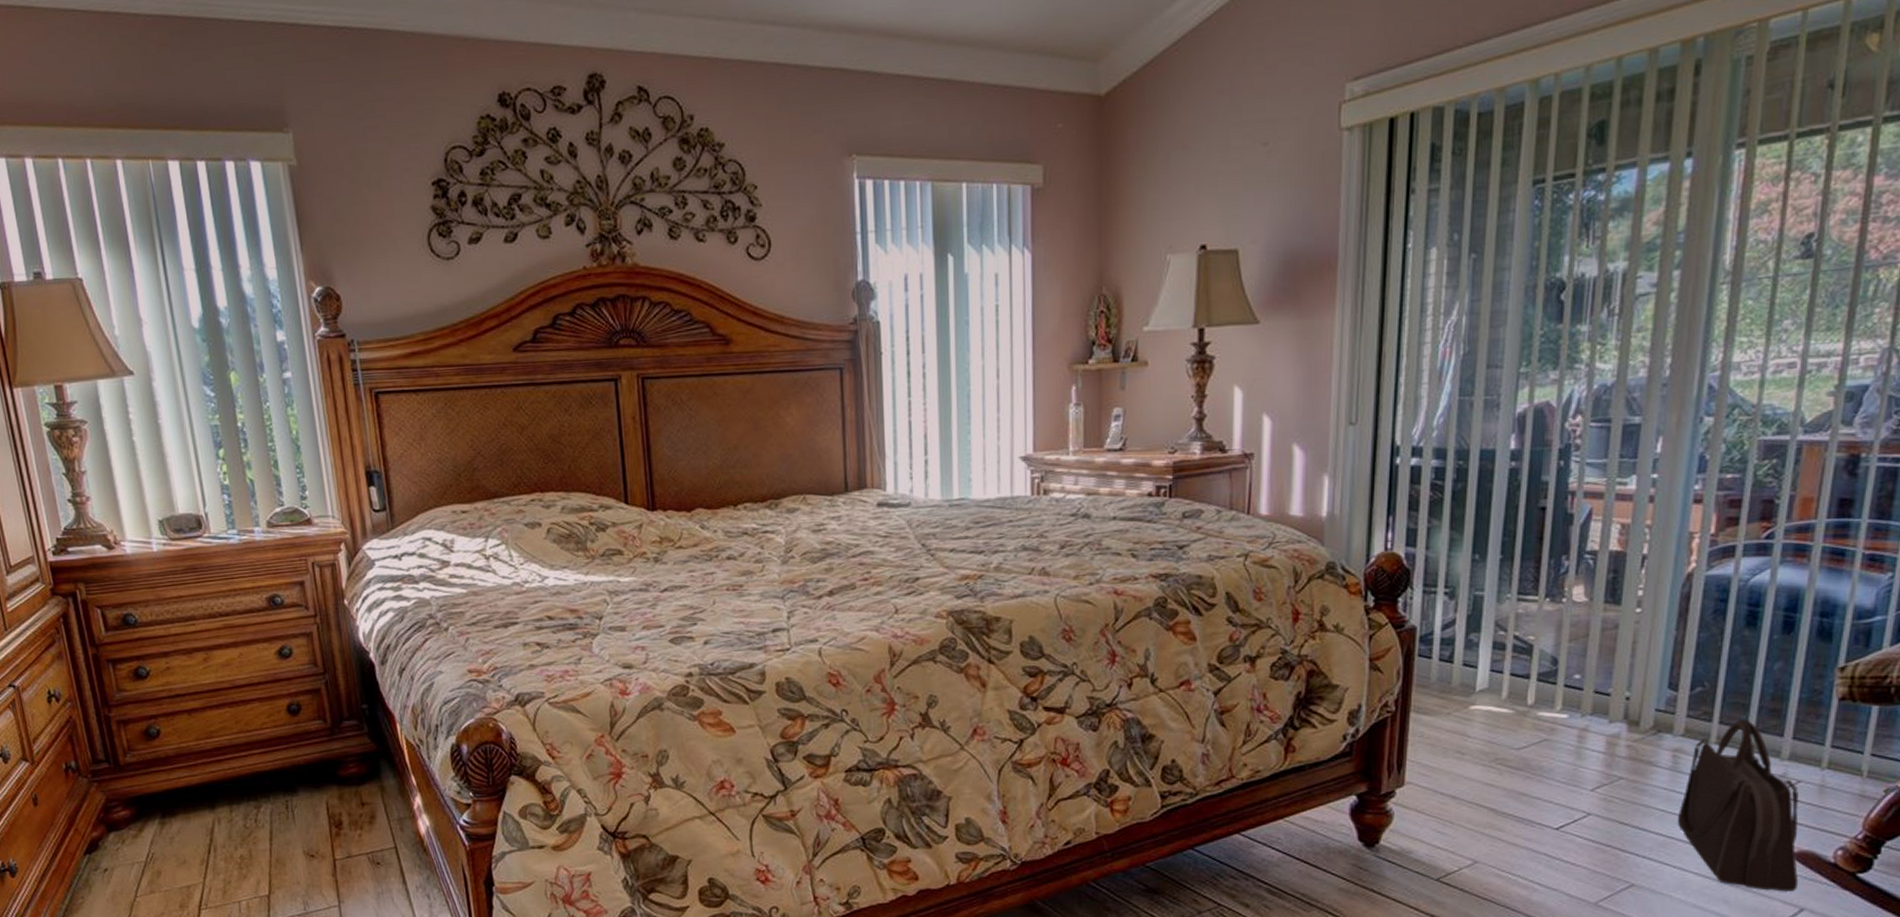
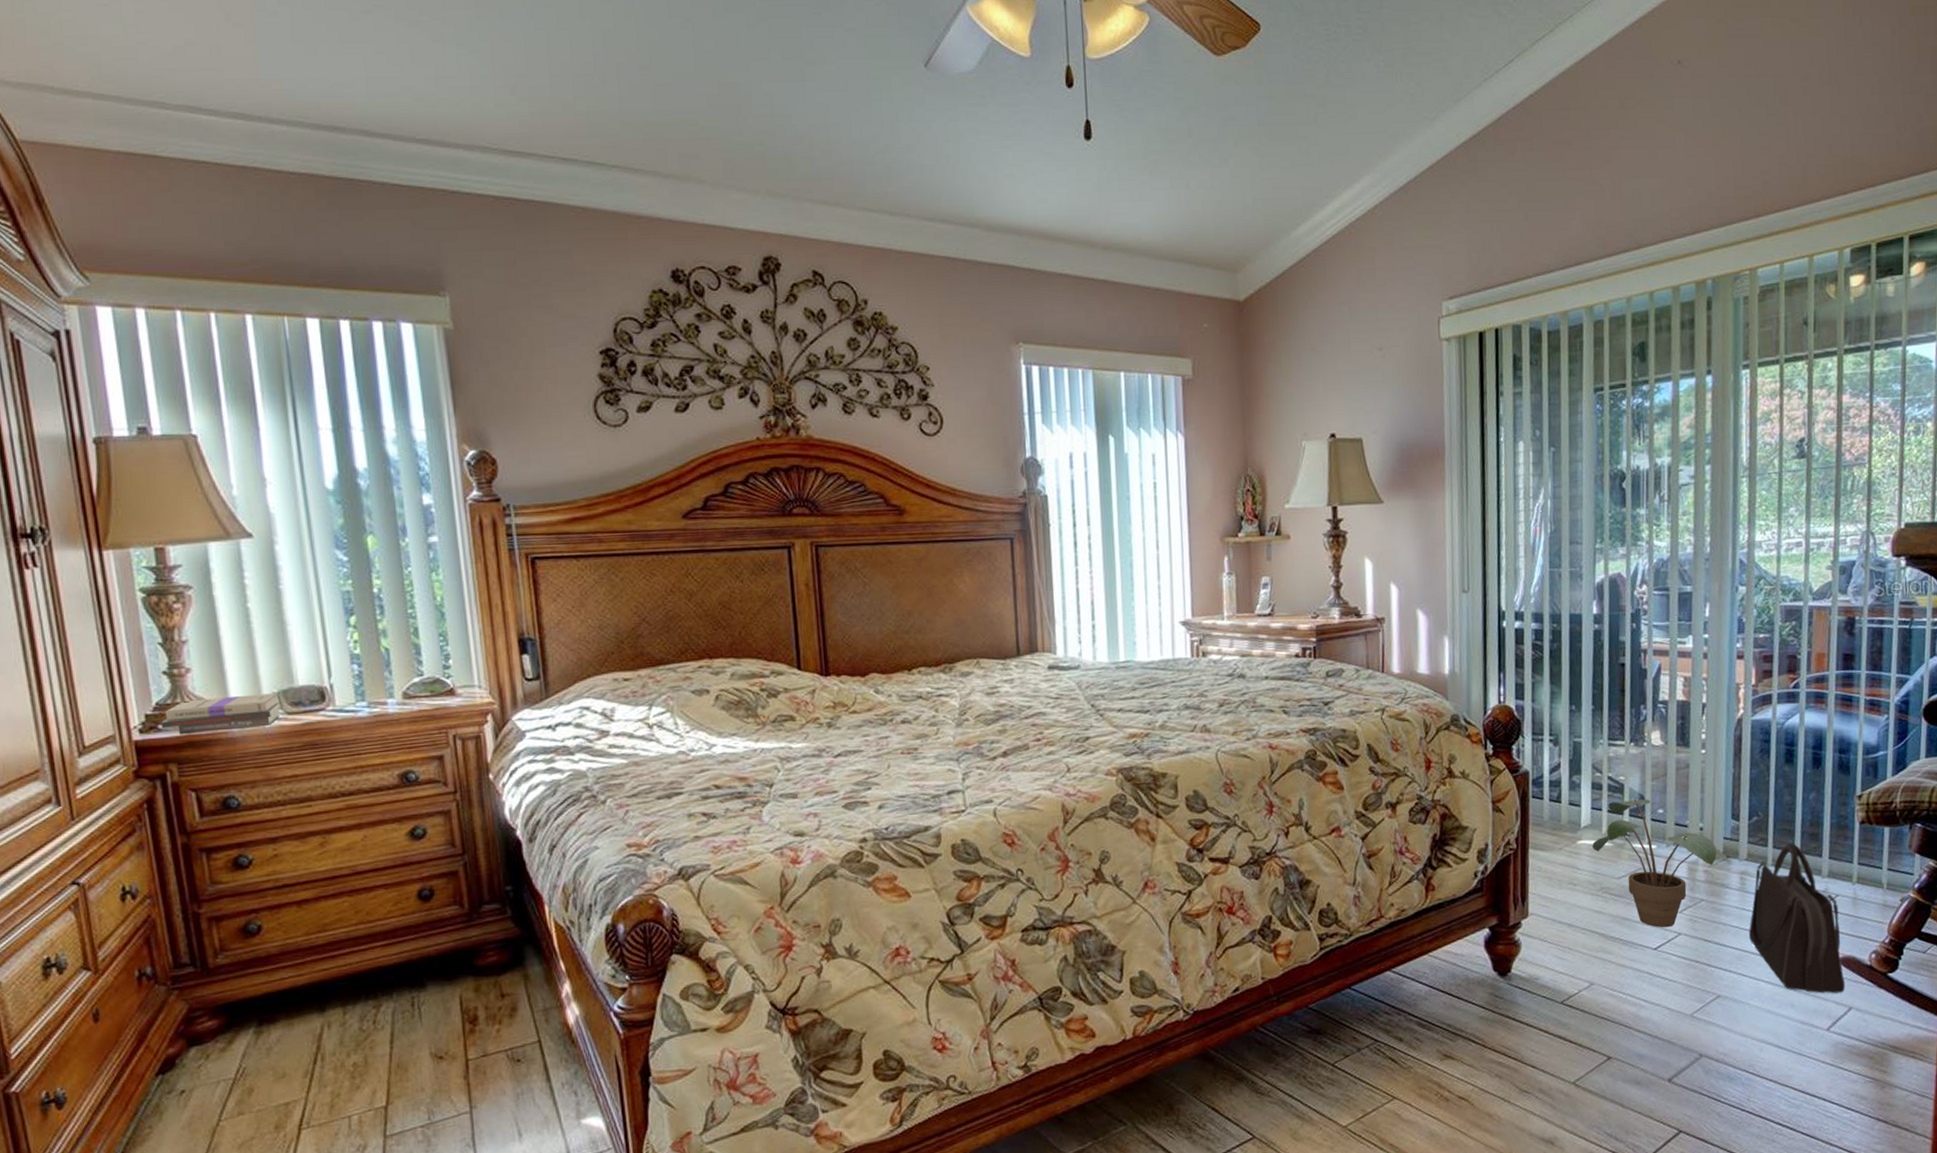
books: none [69,520,165,557] -> present [161,693,281,735]
potted plant: none [1488,662,1662,807] -> present [1592,799,1730,928]

